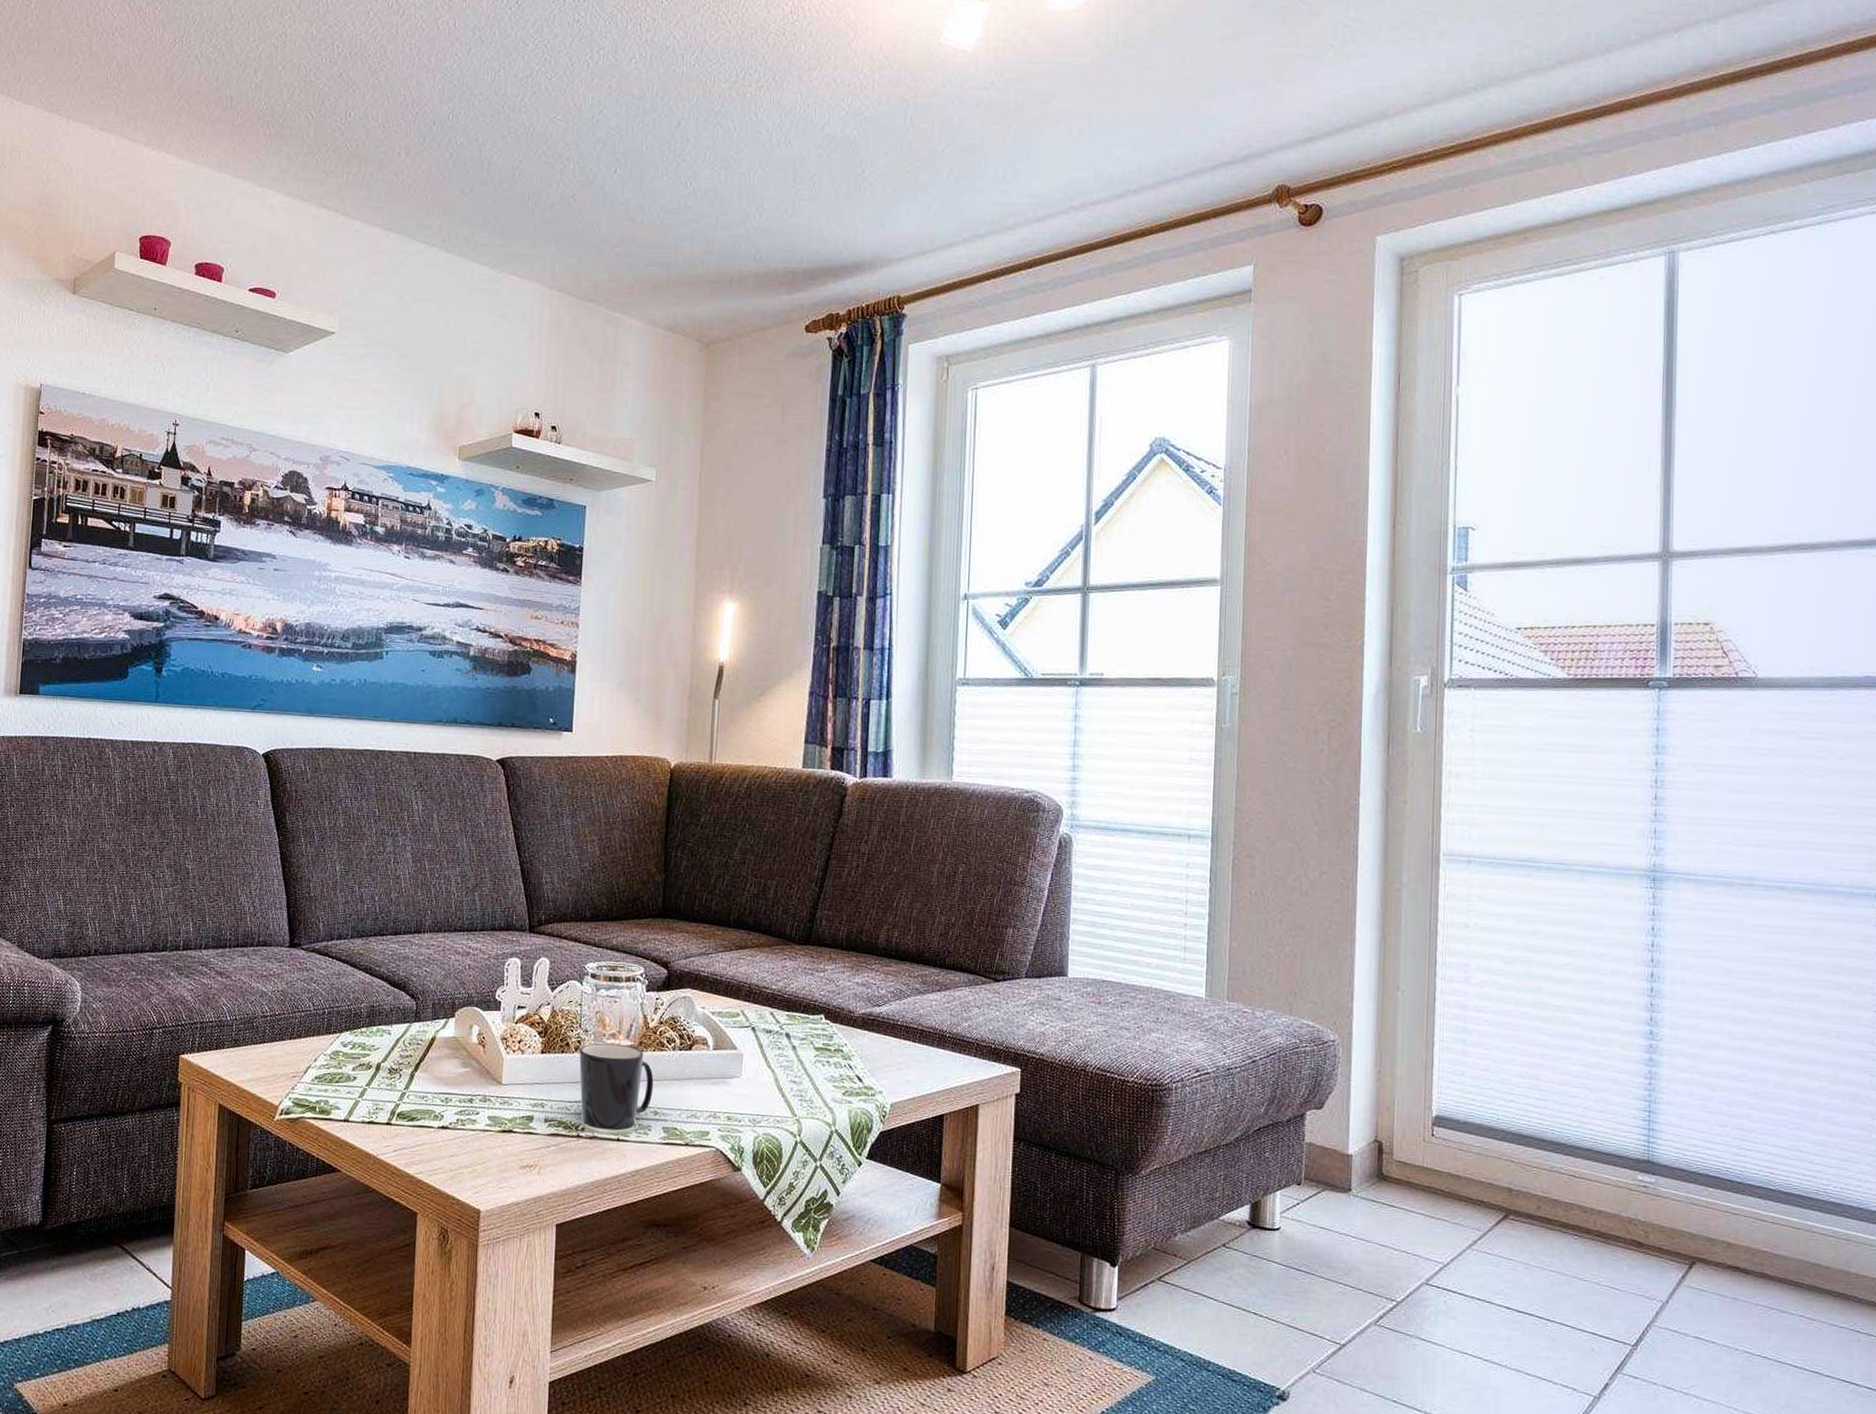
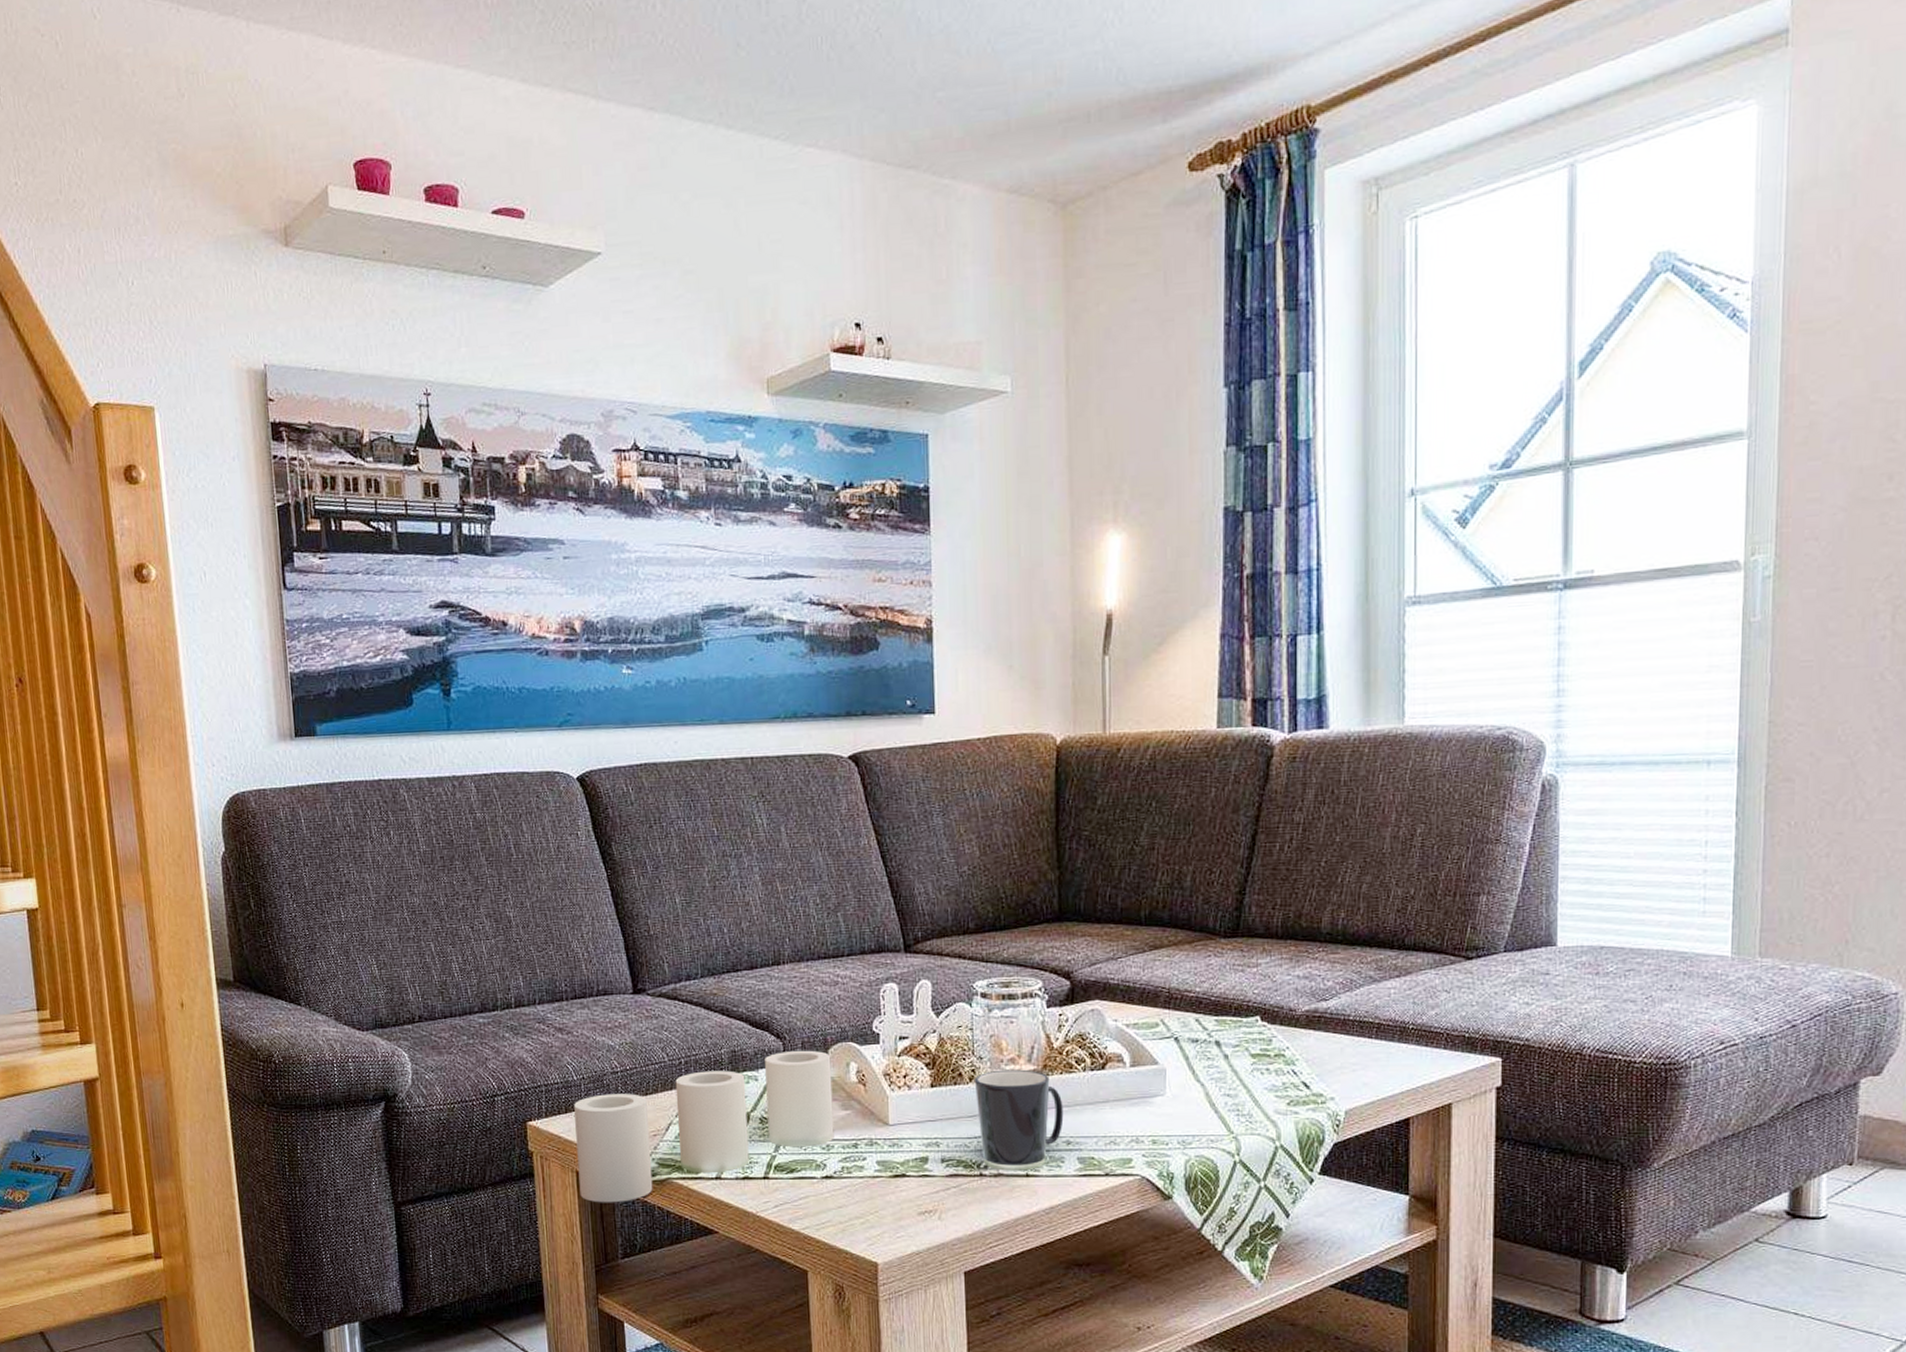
candle: none [219,1010,457,1137] -> present [574,1050,834,1203]

